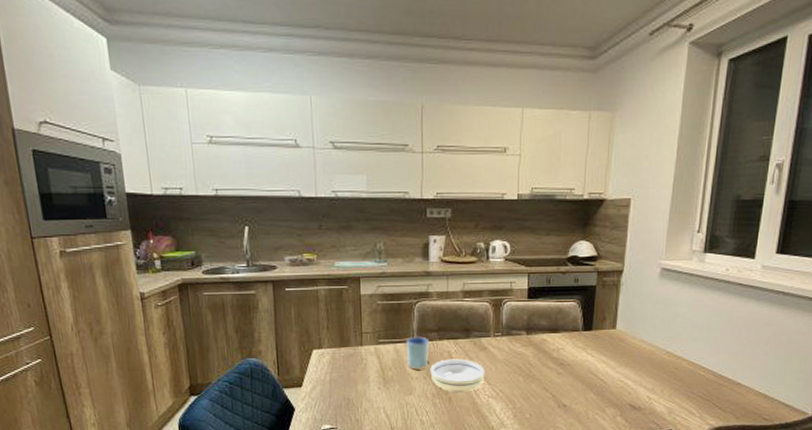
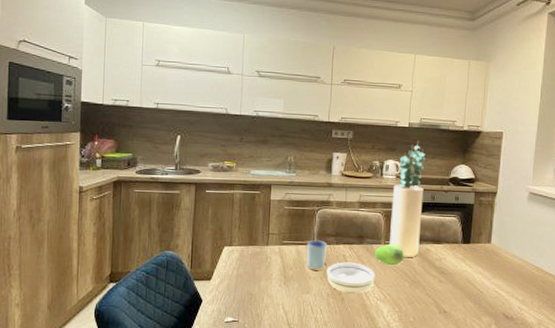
fruit: none [483,336,517,360] -> present [374,244,404,266]
vase: none [500,215,539,350] -> present [390,140,426,257]

